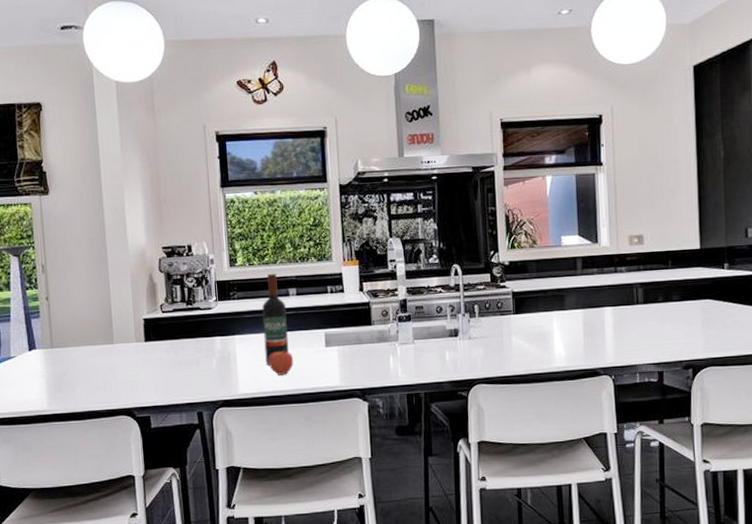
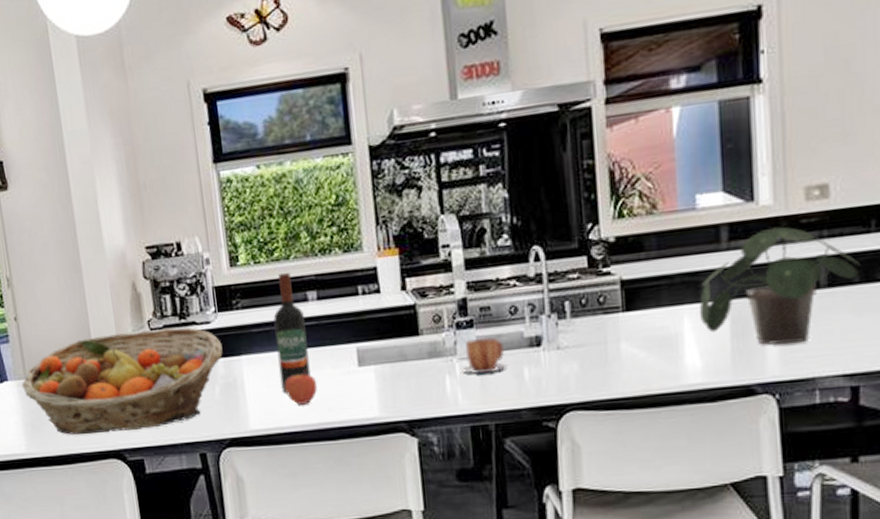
fruit basket: none [48,311,221,396] -> present [21,327,223,435]
mug: none [400,328,435,355] -> present [460,337,508,374]
potted plant: none [564,261,663,342] -> present [700,226,860,345]

